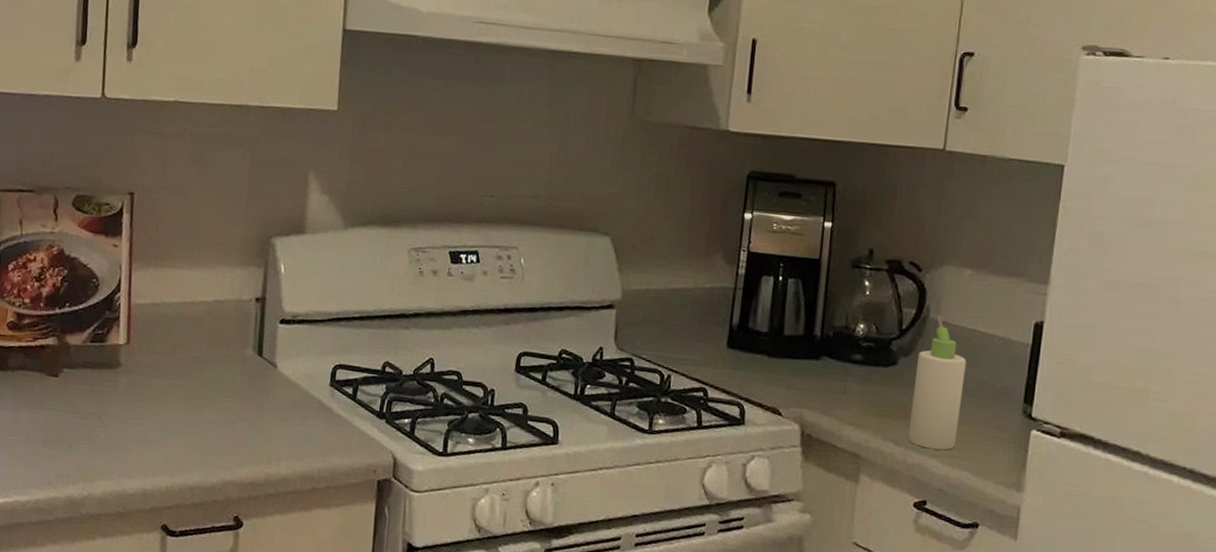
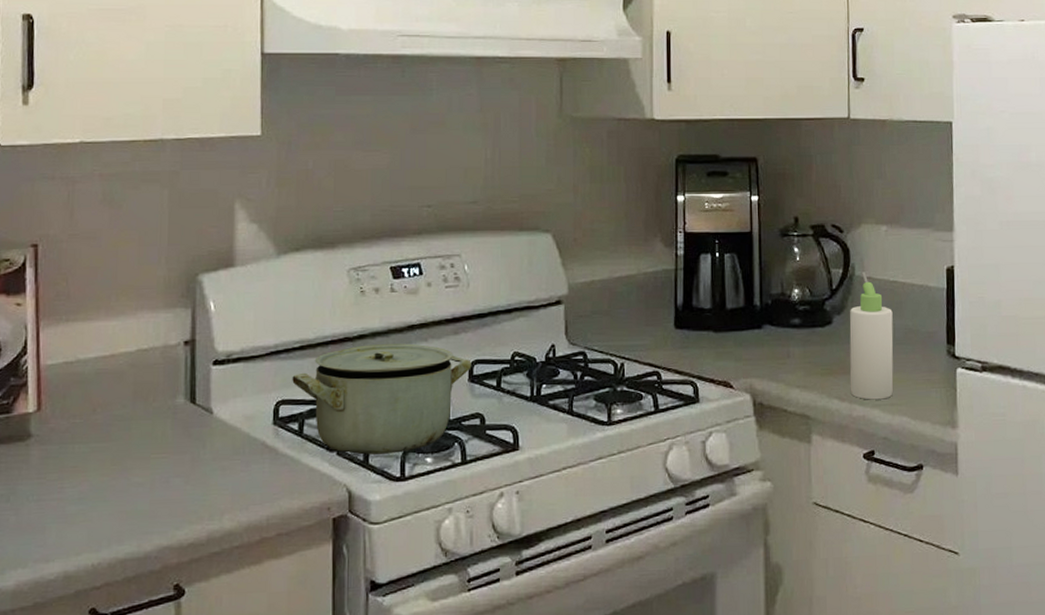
cooking pot: none [350,323,520,430] -> present [292,343,472,455]

